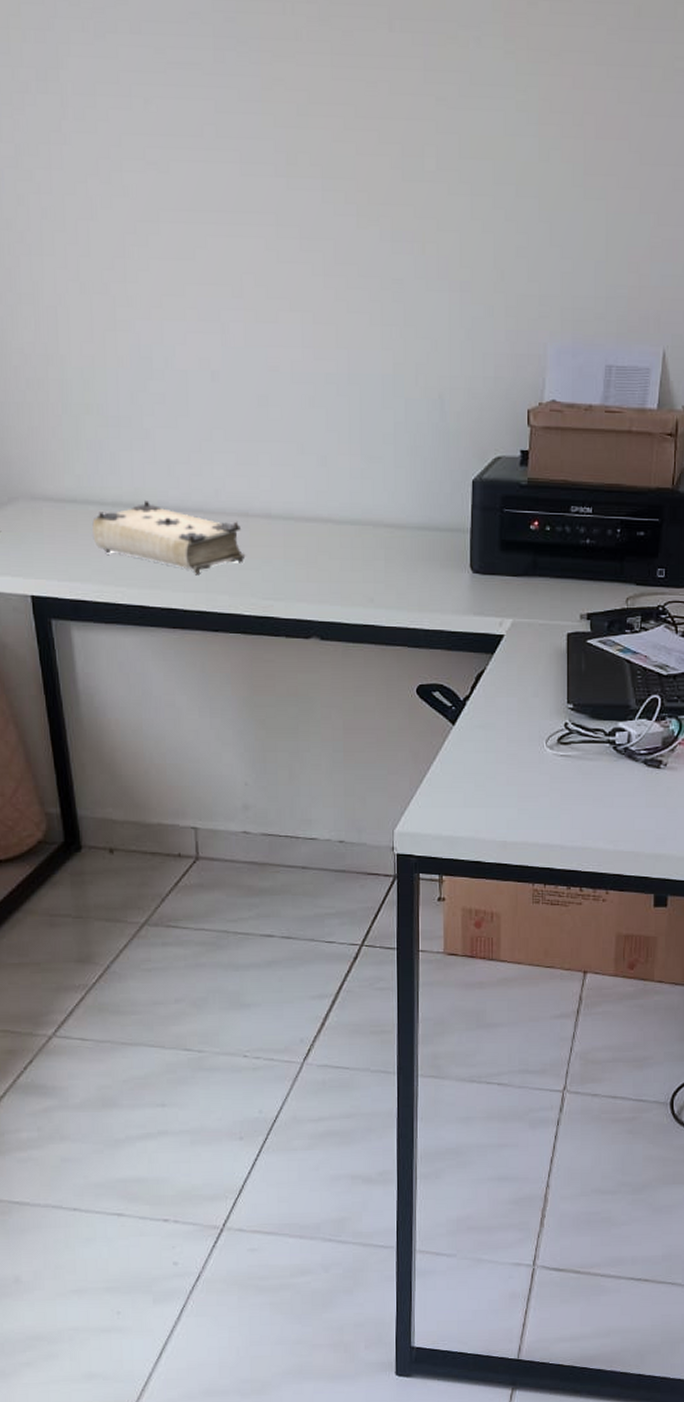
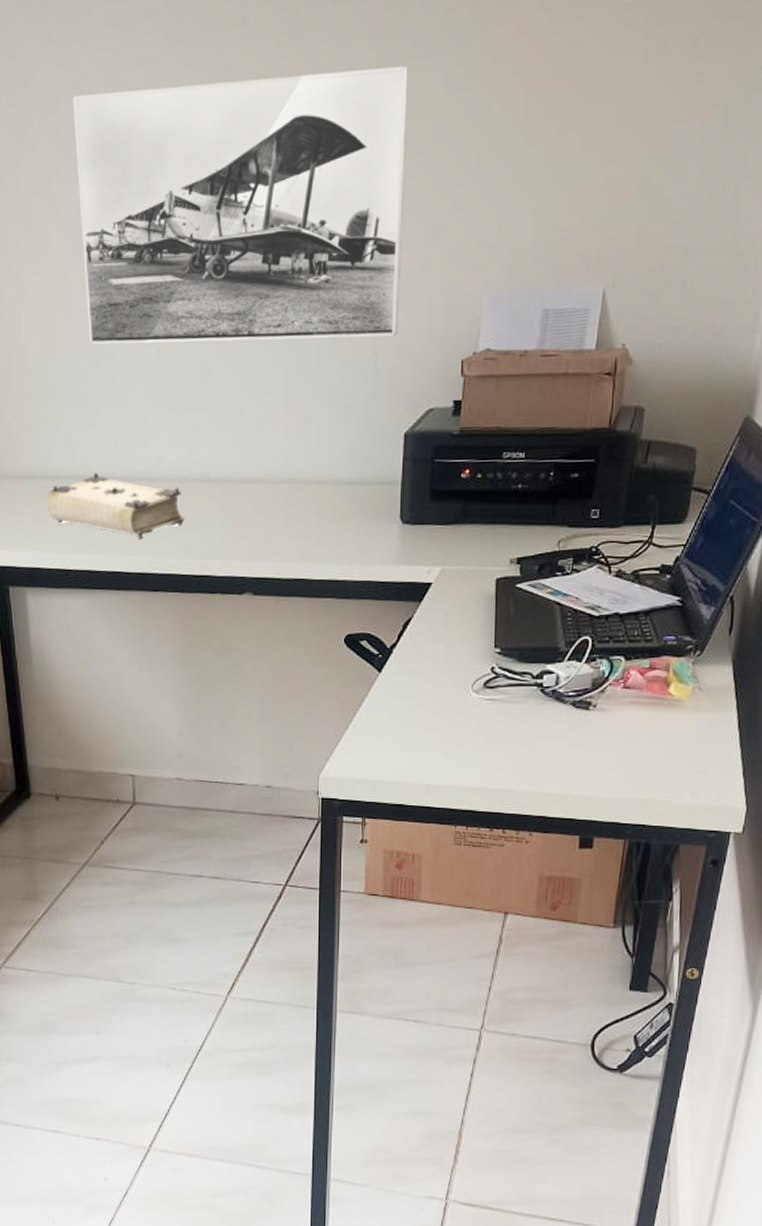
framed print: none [111,91,467,380] -> present [73,66,408,345]

